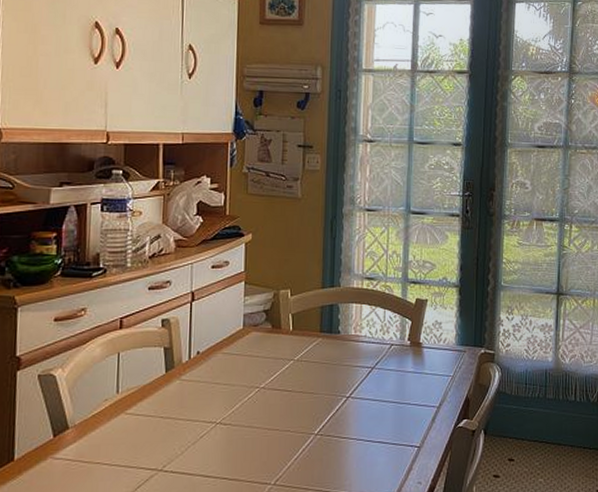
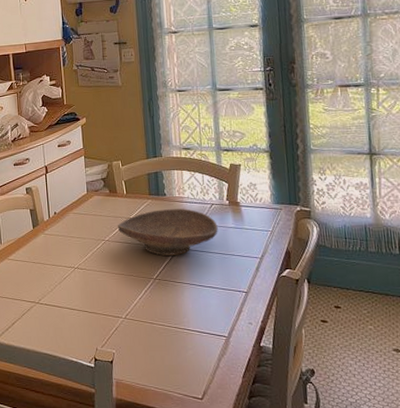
decorative bowl: none [277,349,395,406] -> present [117,208,218,256]

